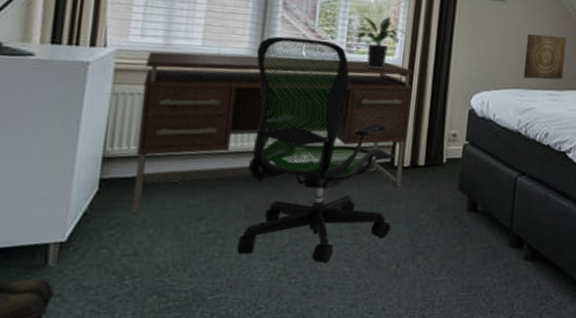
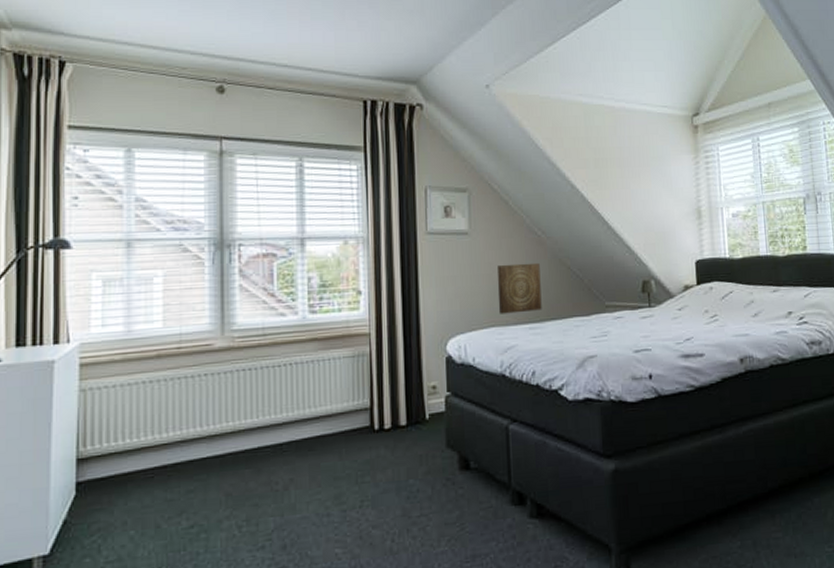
desk: present [131,52,414,214] -> none [109,317,385,517]
office chair: present [237,36,394,263] -> none [218,303,380,548]
potted plant: present [354,16,406,69] -> none [315,269,369,327]

